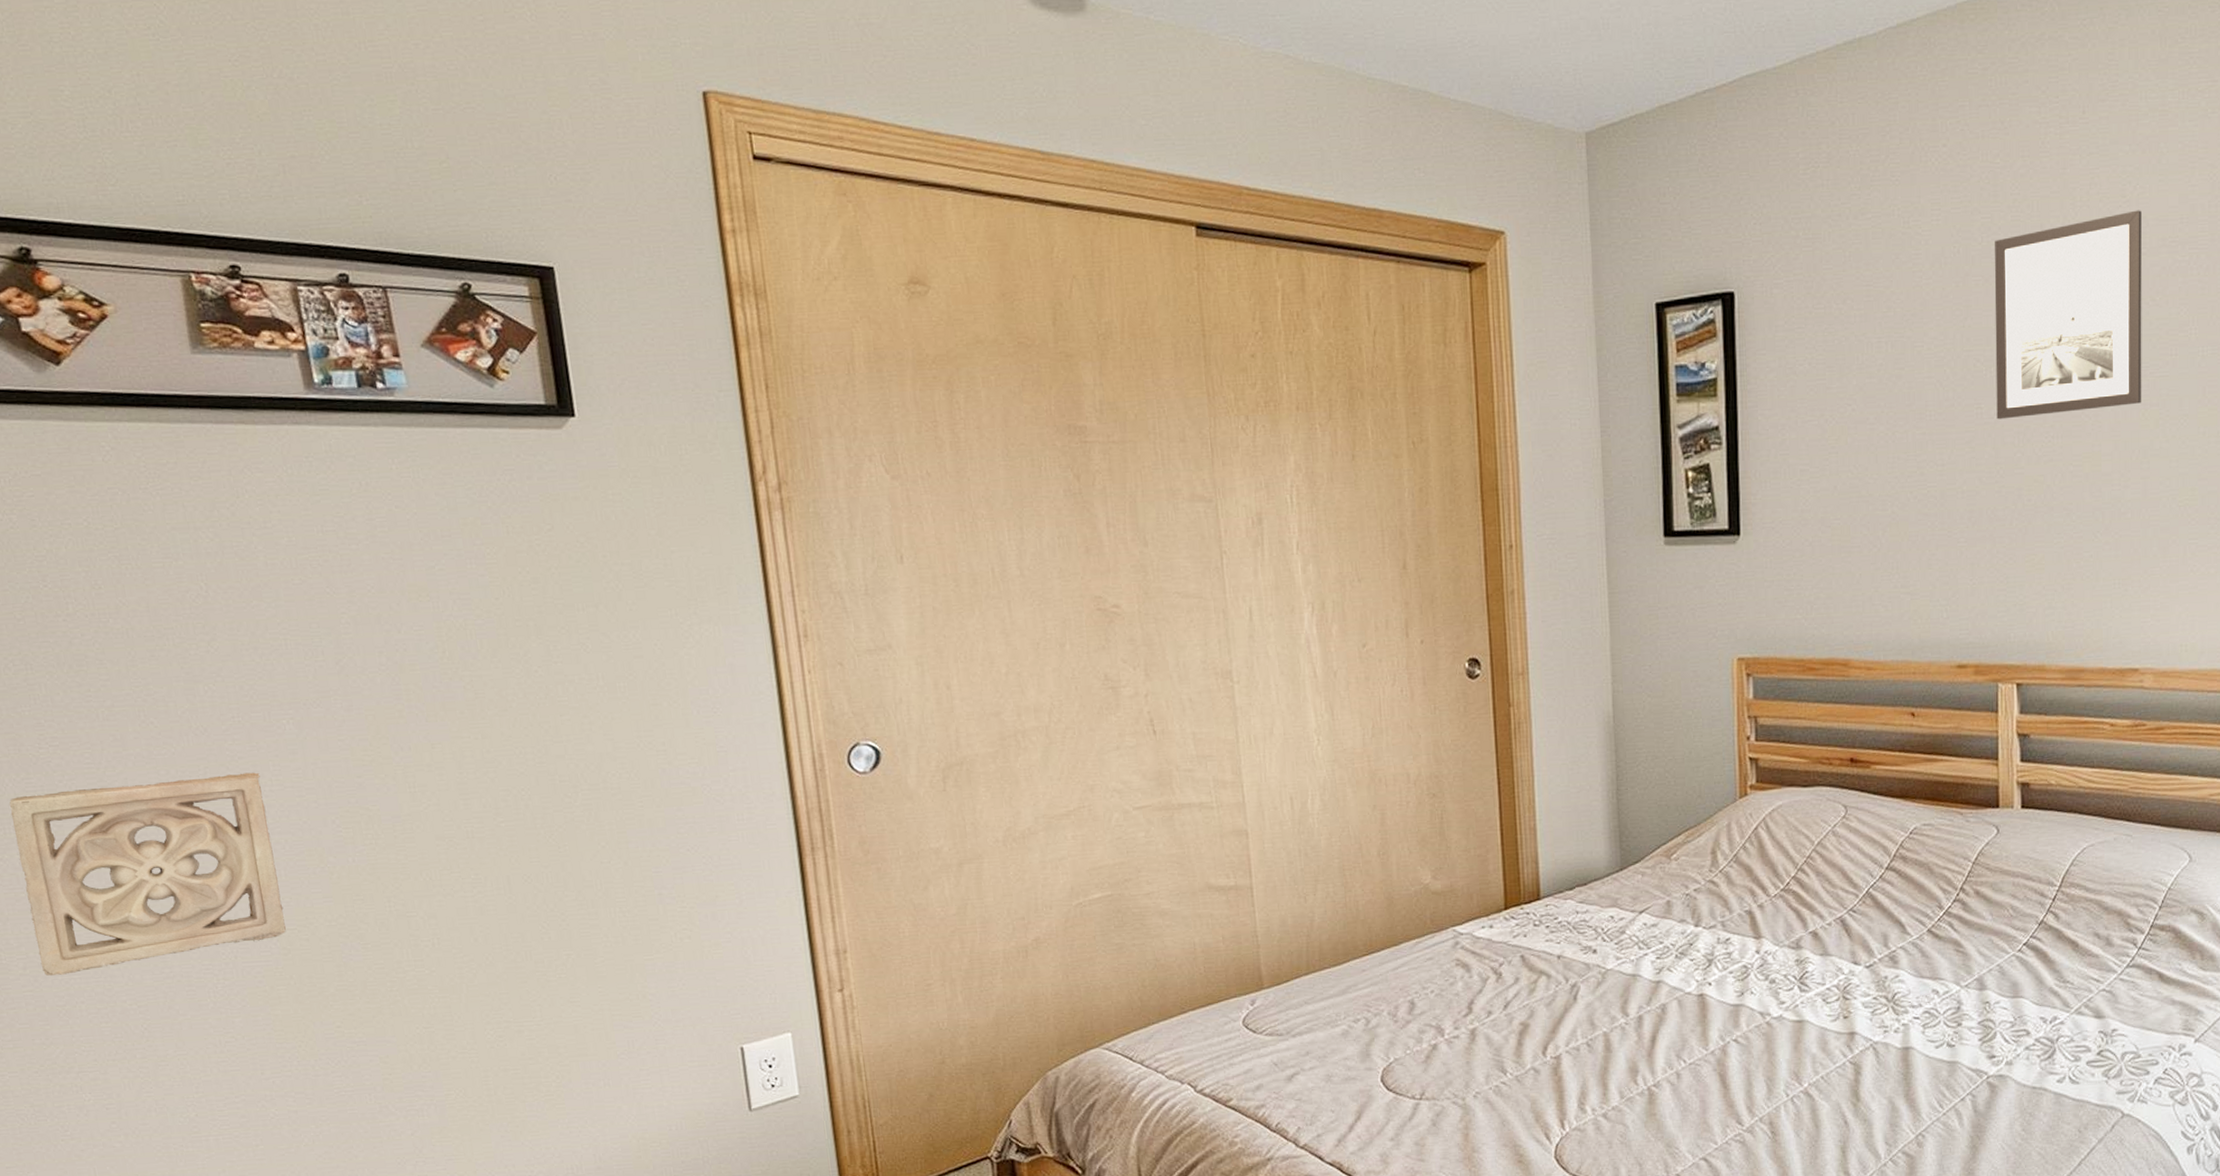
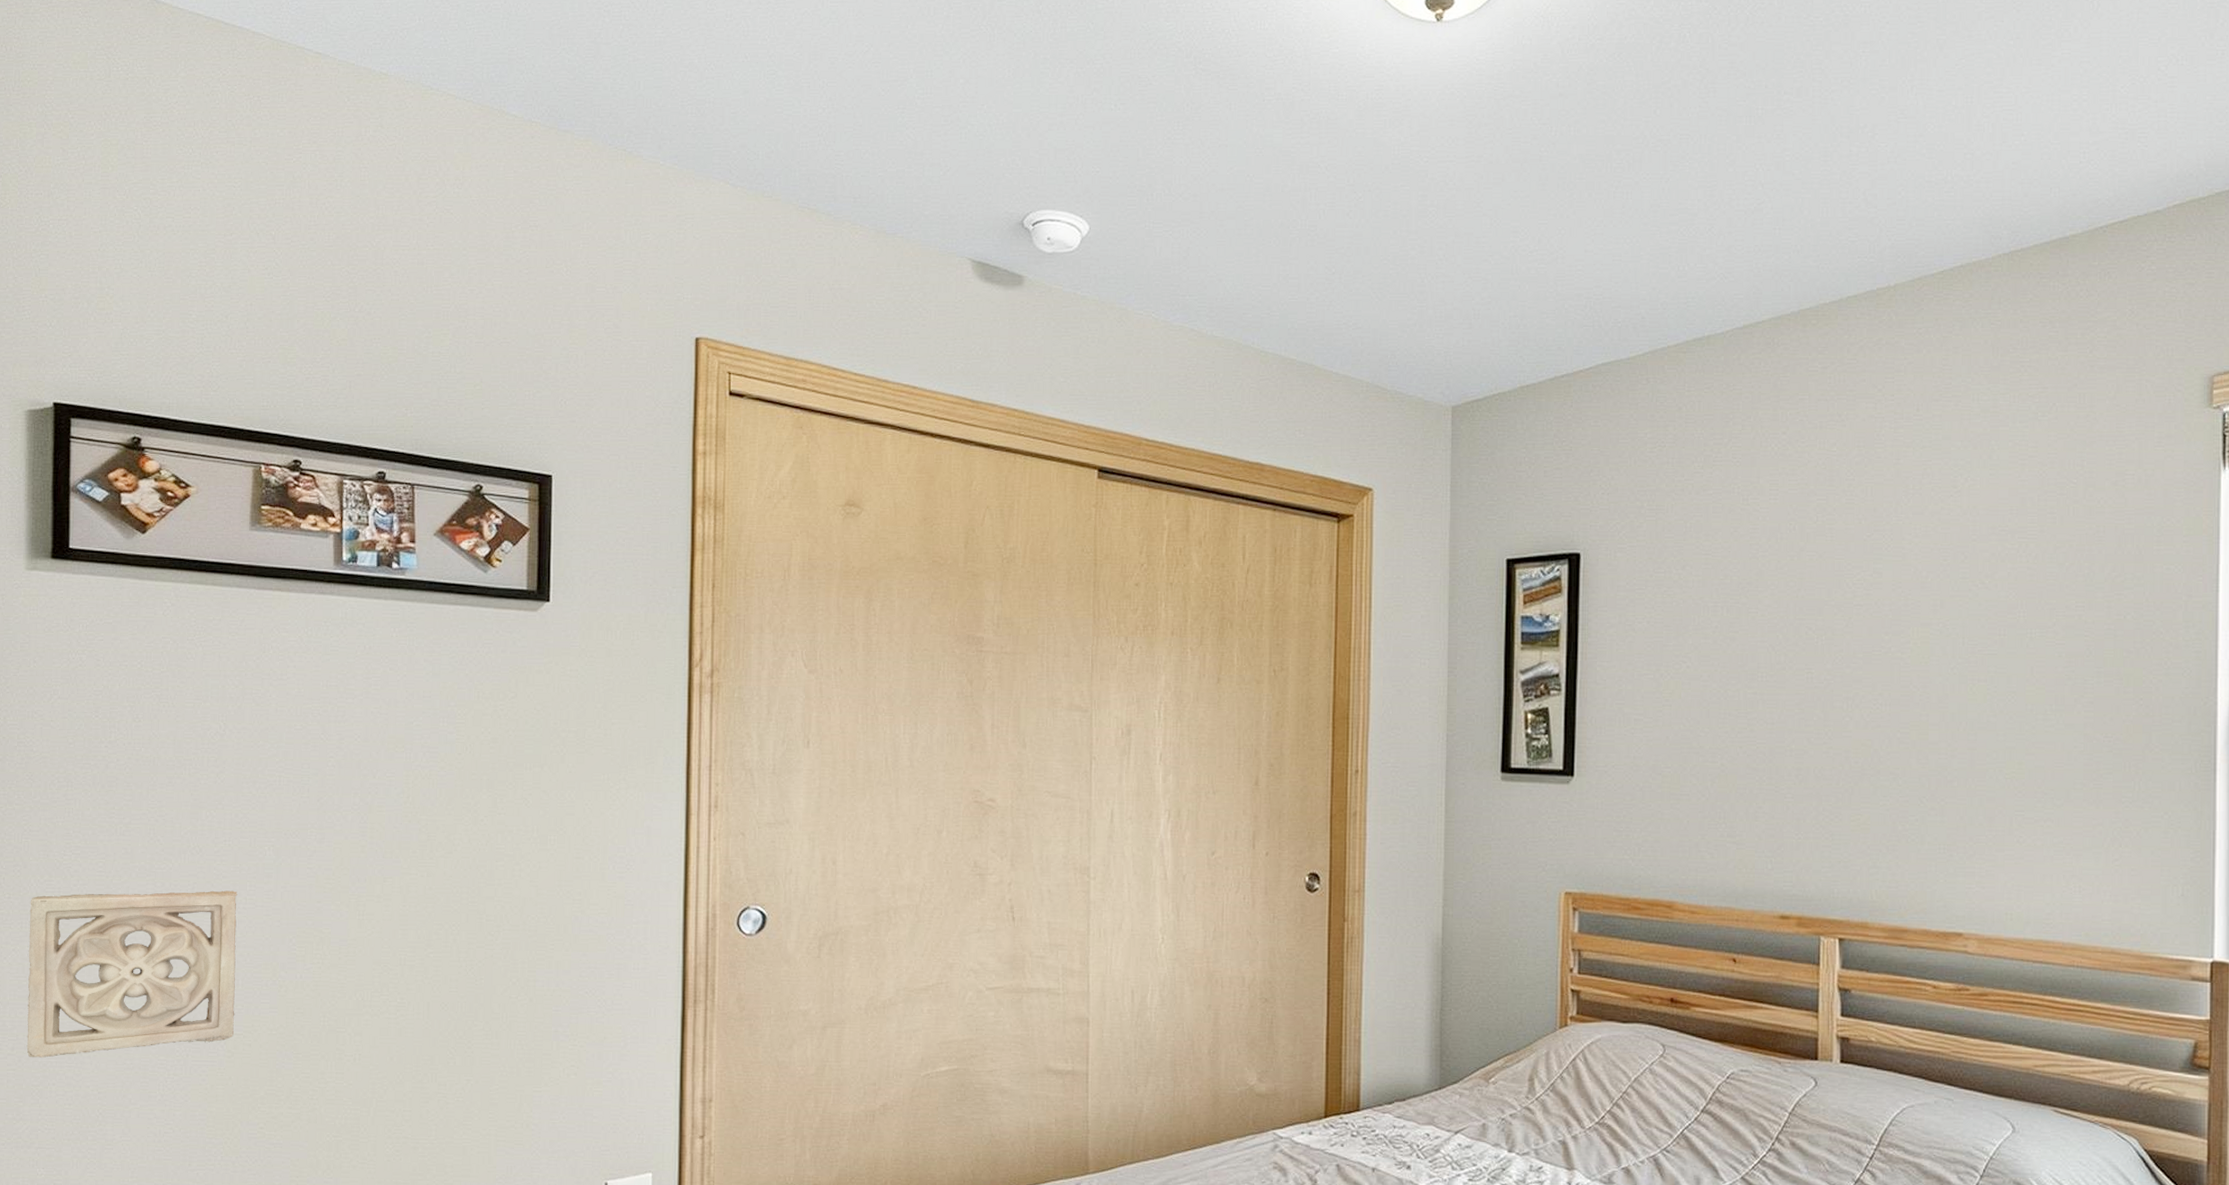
wall art: present [1994,210,2142,420] -> none [1826,500,1972,685]

